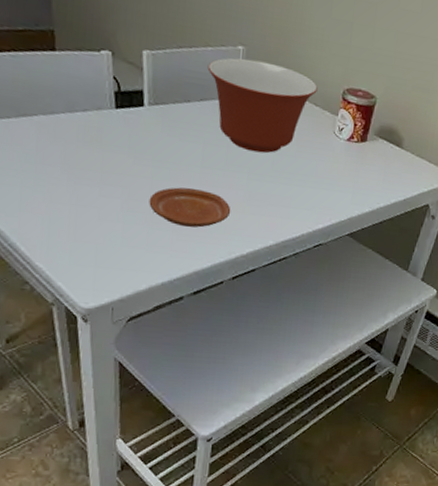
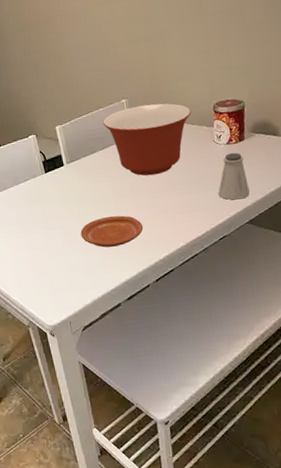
saltshaker: none [324,151,361,208] -> present [218,152,250,200]

